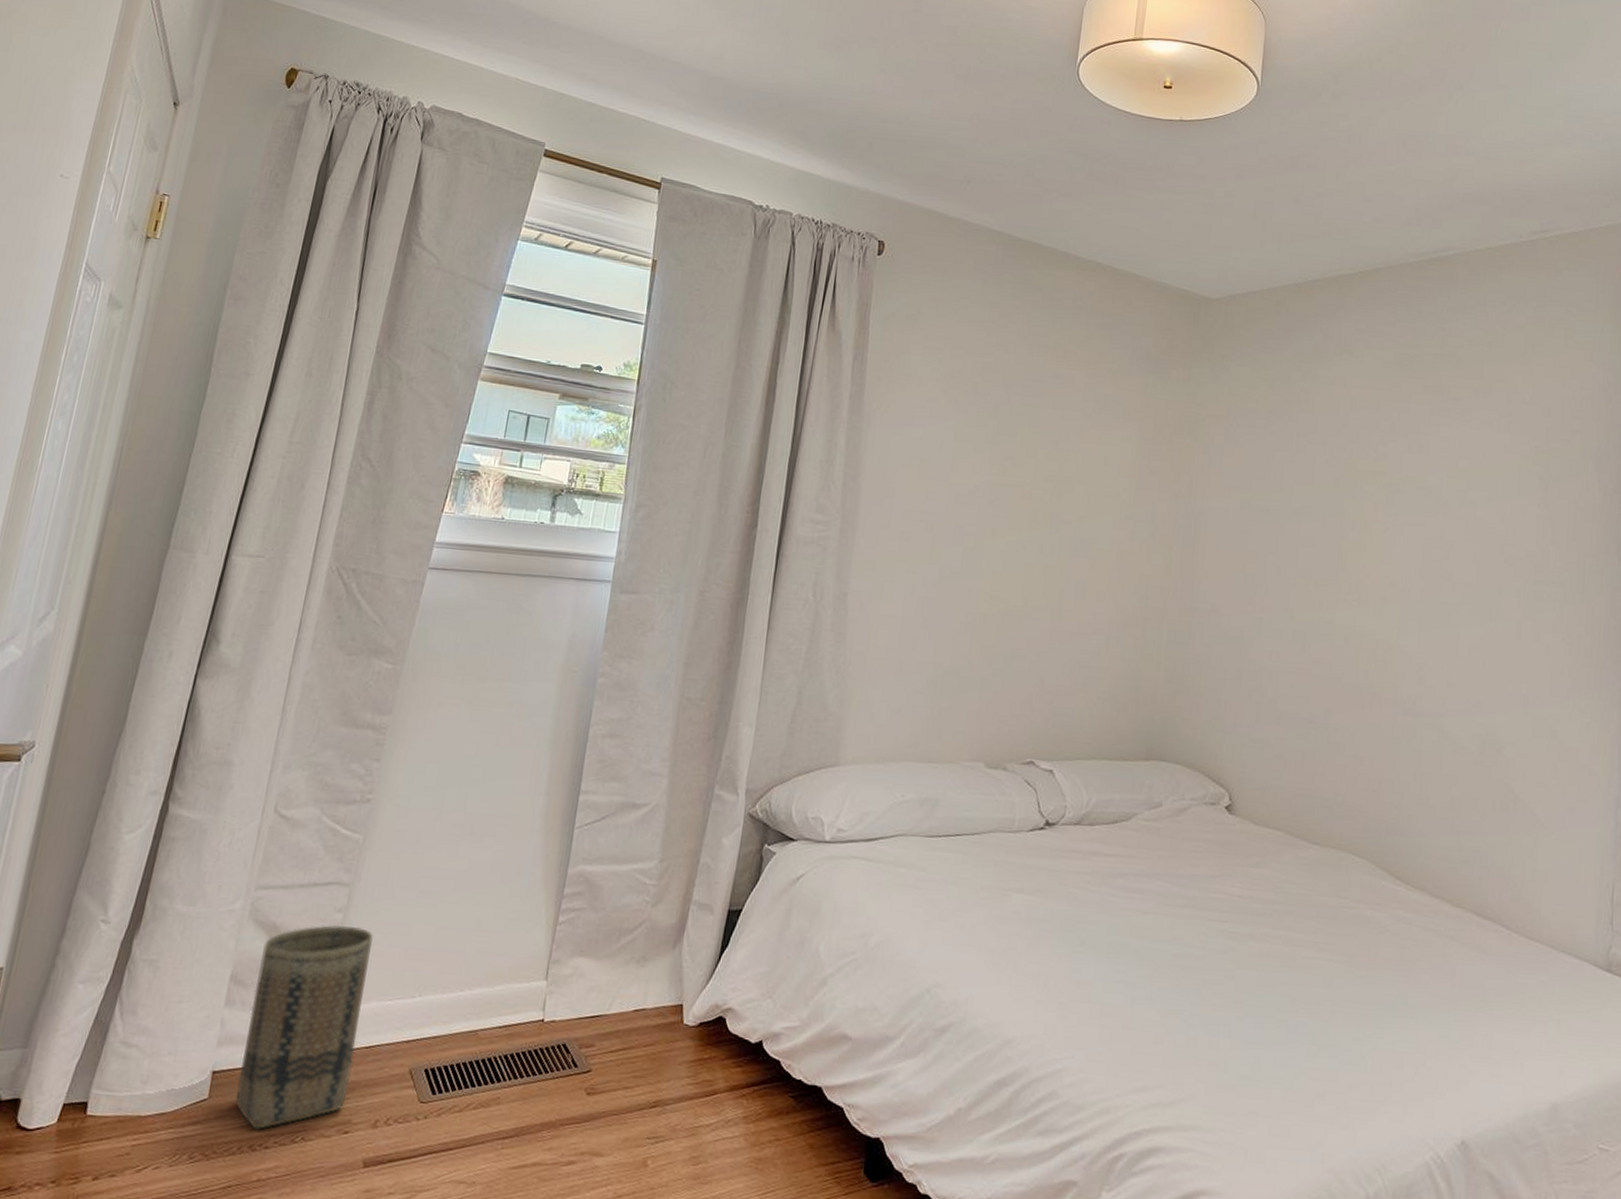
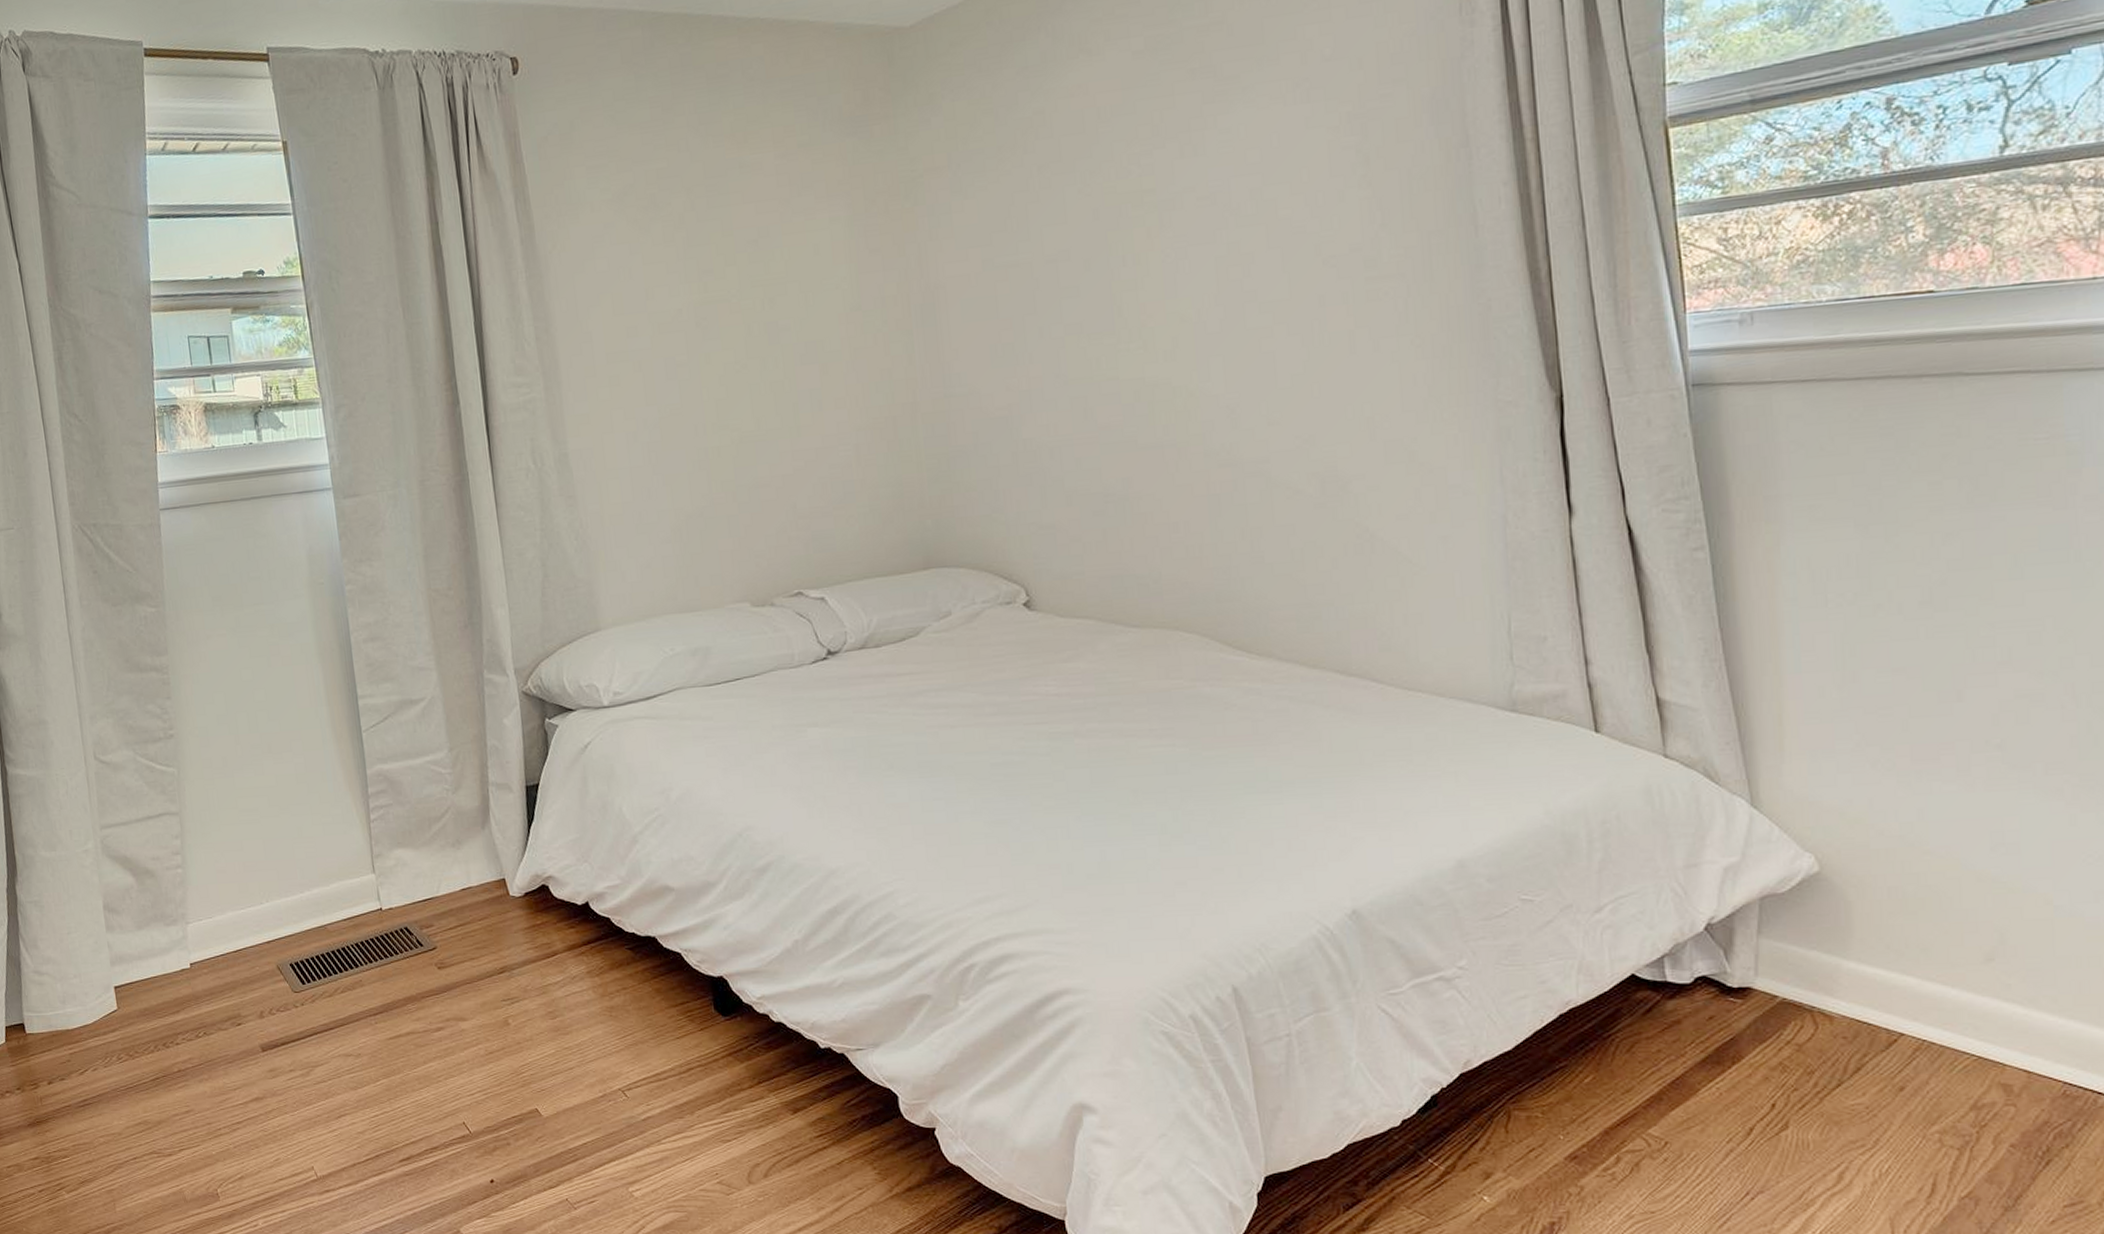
basket: present [235,924,373,1130] -> none [122,848,231,1030]

